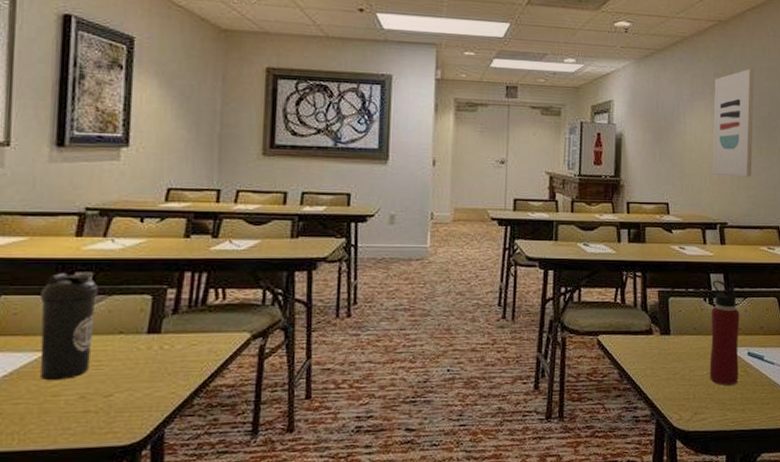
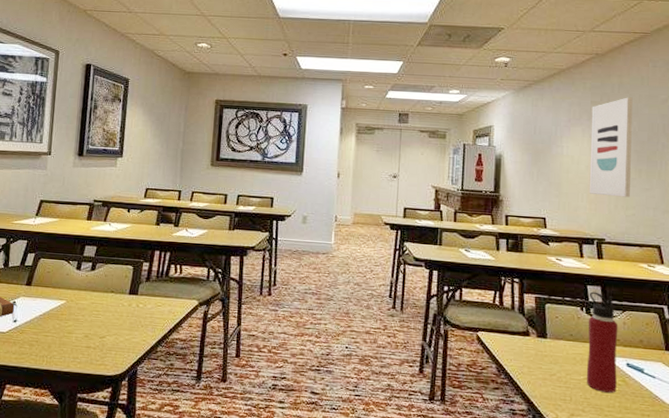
water bottle: present [40,273,99,381] -> none [61,245,100,323]

